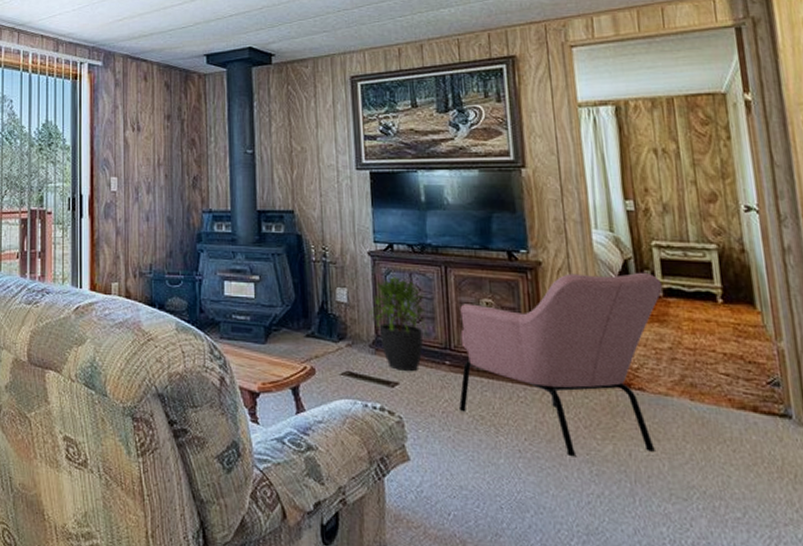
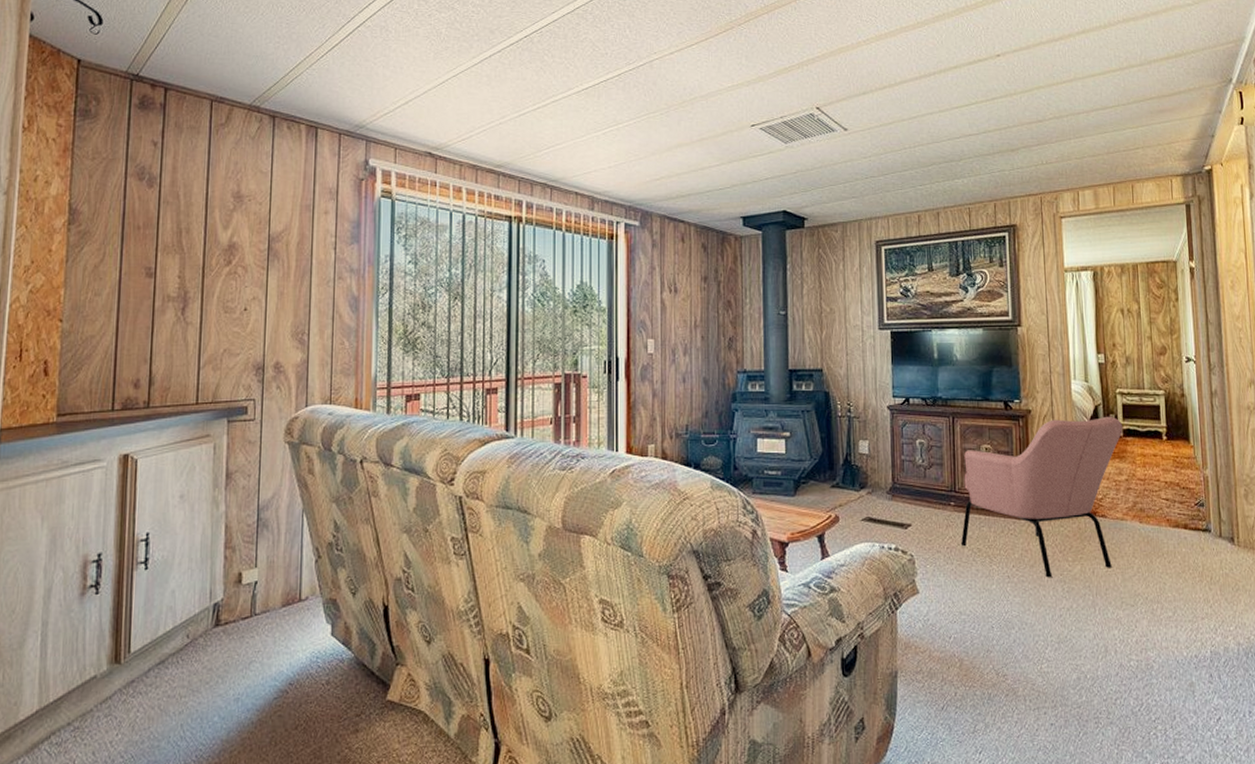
potted plant: present [369,276,427,372] -> none [887,427,936,514]

